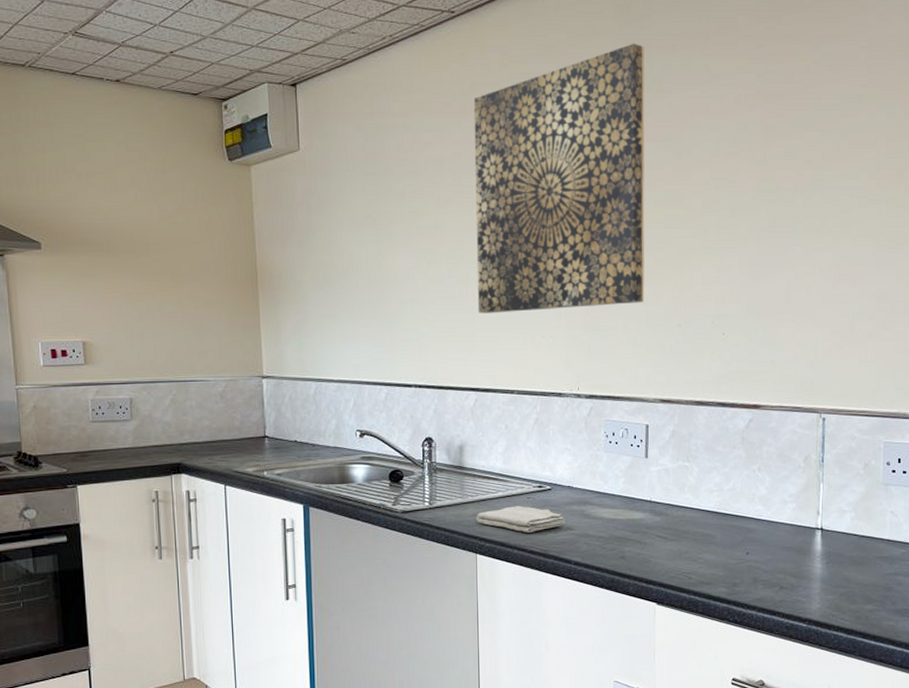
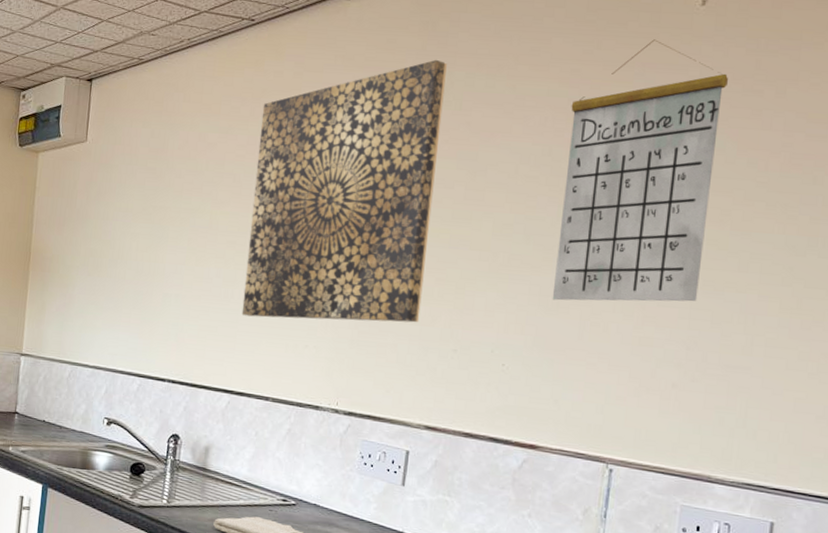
calendar: none [760,12,892,269] -> present [552,39,728,302]

